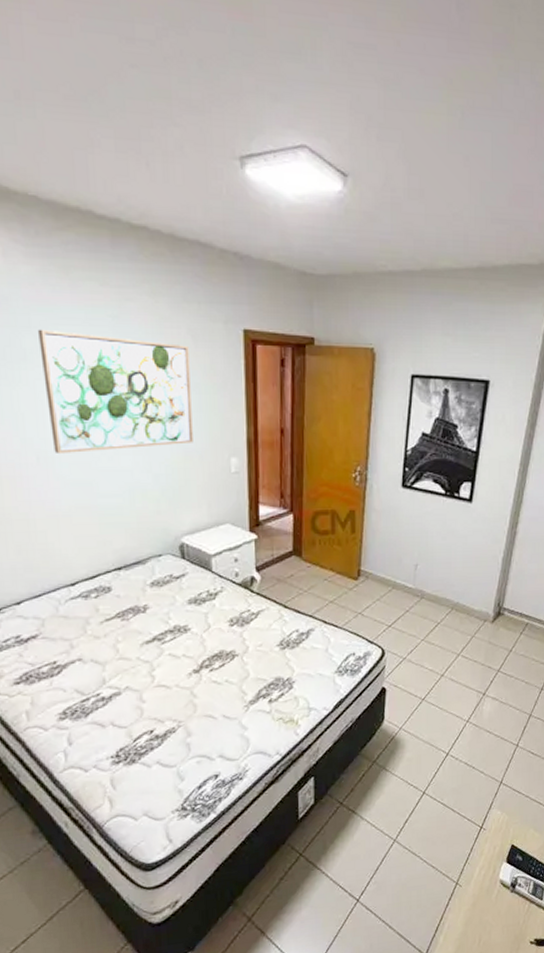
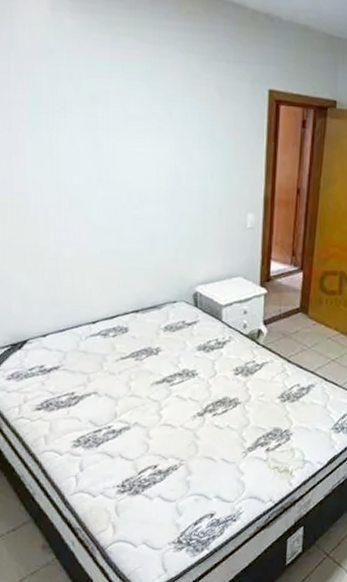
wall art: present [38,329,193,455] -> none [79,80,216,200]

